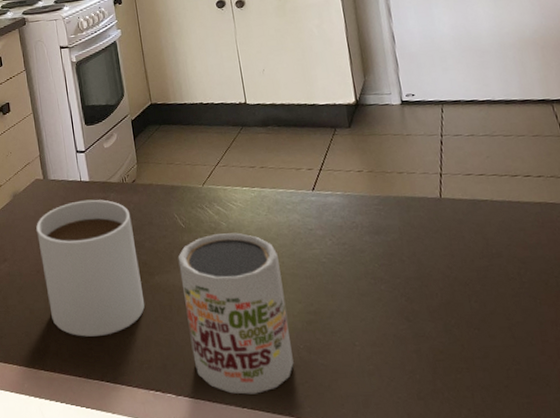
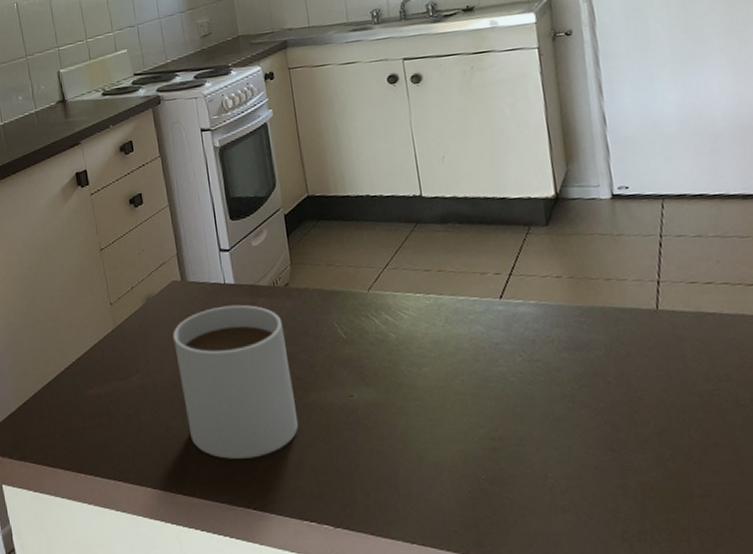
mug: present [177,232,294,395] -> none [337,345,473,529]

